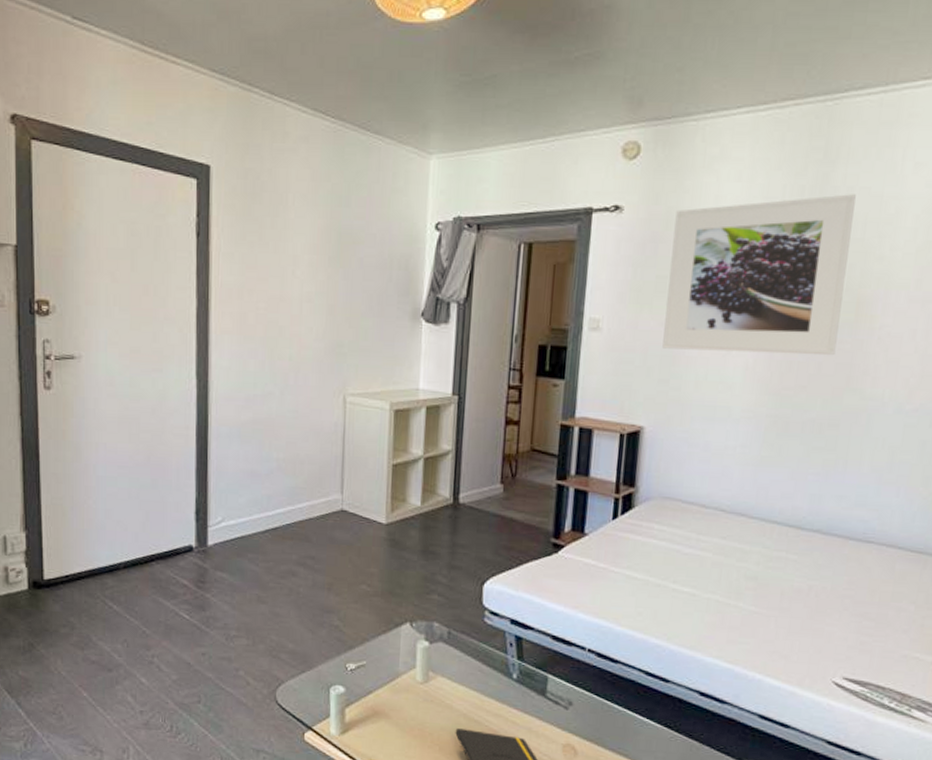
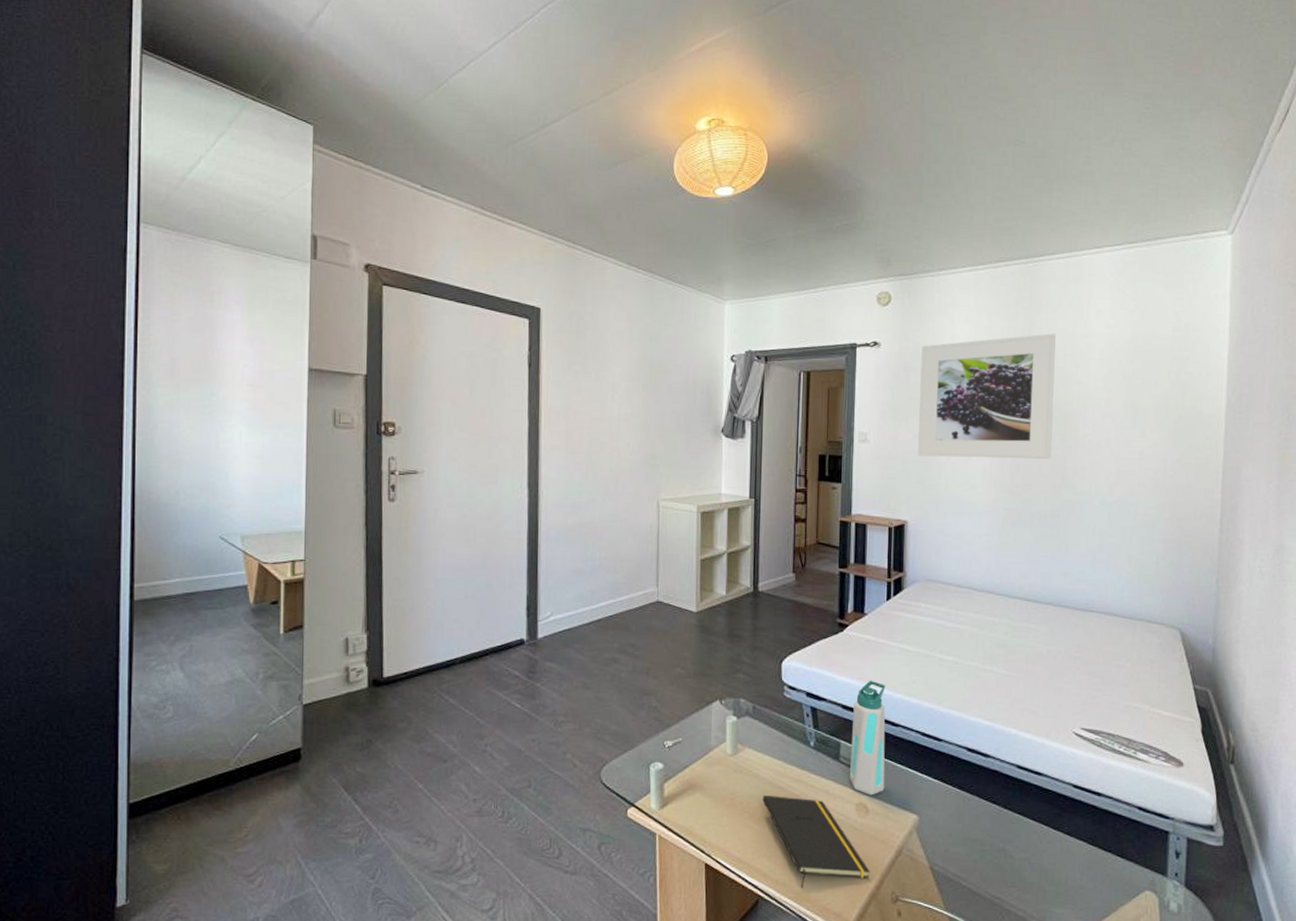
water bottle: none [556,609,606,737] -> present [849,680,886,796]

